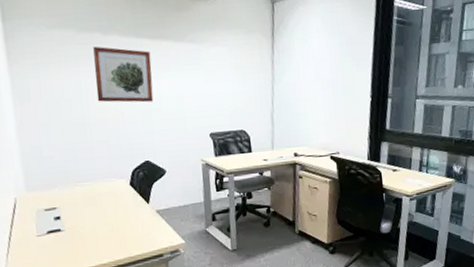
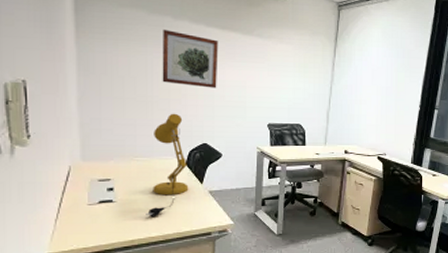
desk lamp: none [94,132,136,244] -> present [146,113,189,218]

